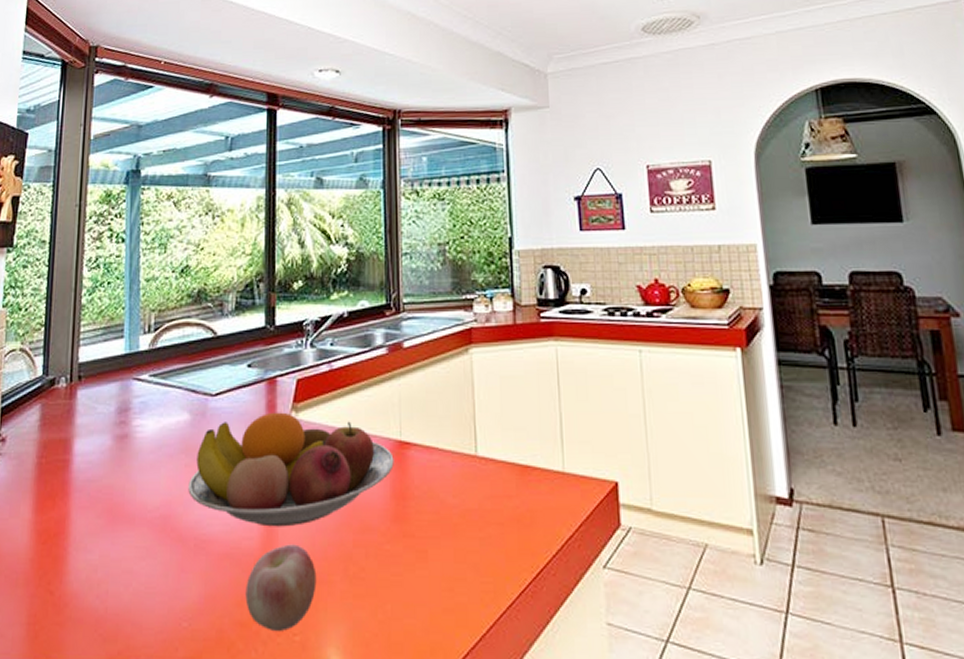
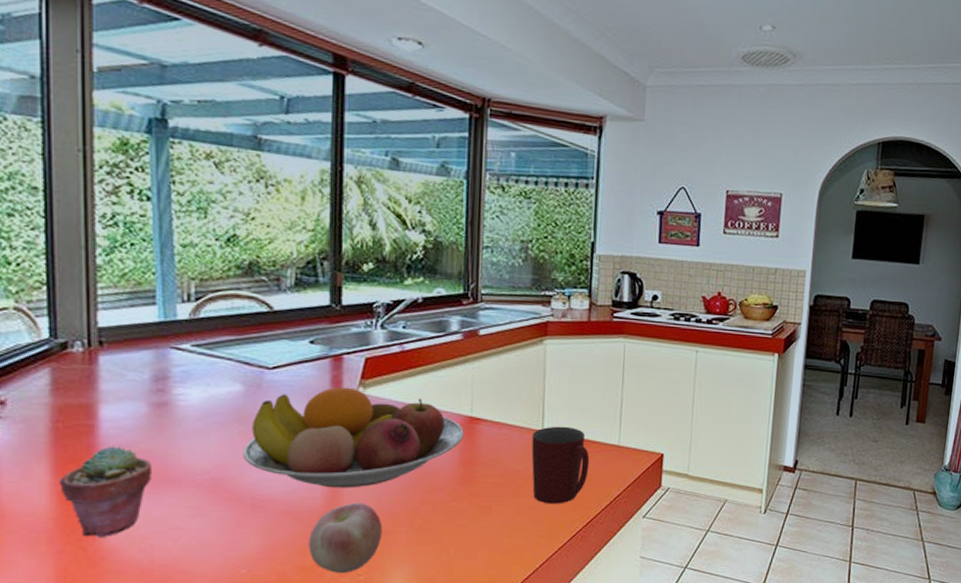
potted succulent: none [38,481,112,580] -> present [59,446,152,537]
mug: none [466,449,532,548] -> present [531,426,590,504]

